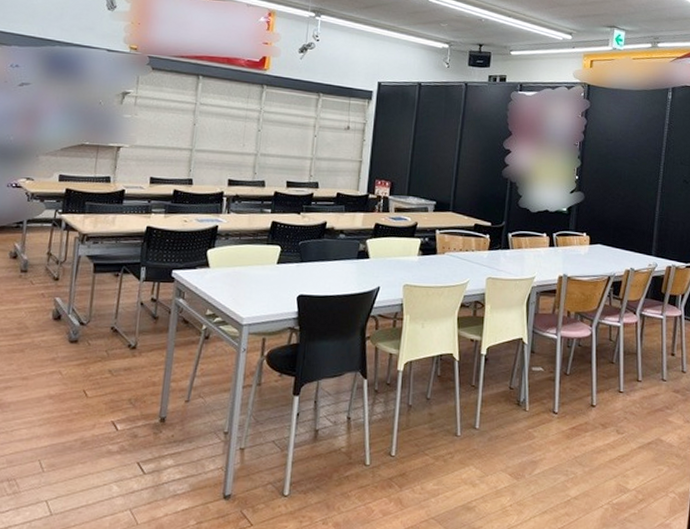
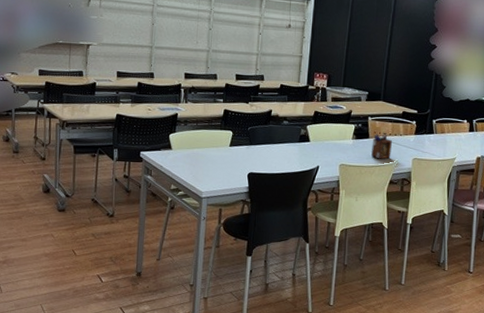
desk organizer: none [440,247,463,279] -> present [371,132,392,159]

